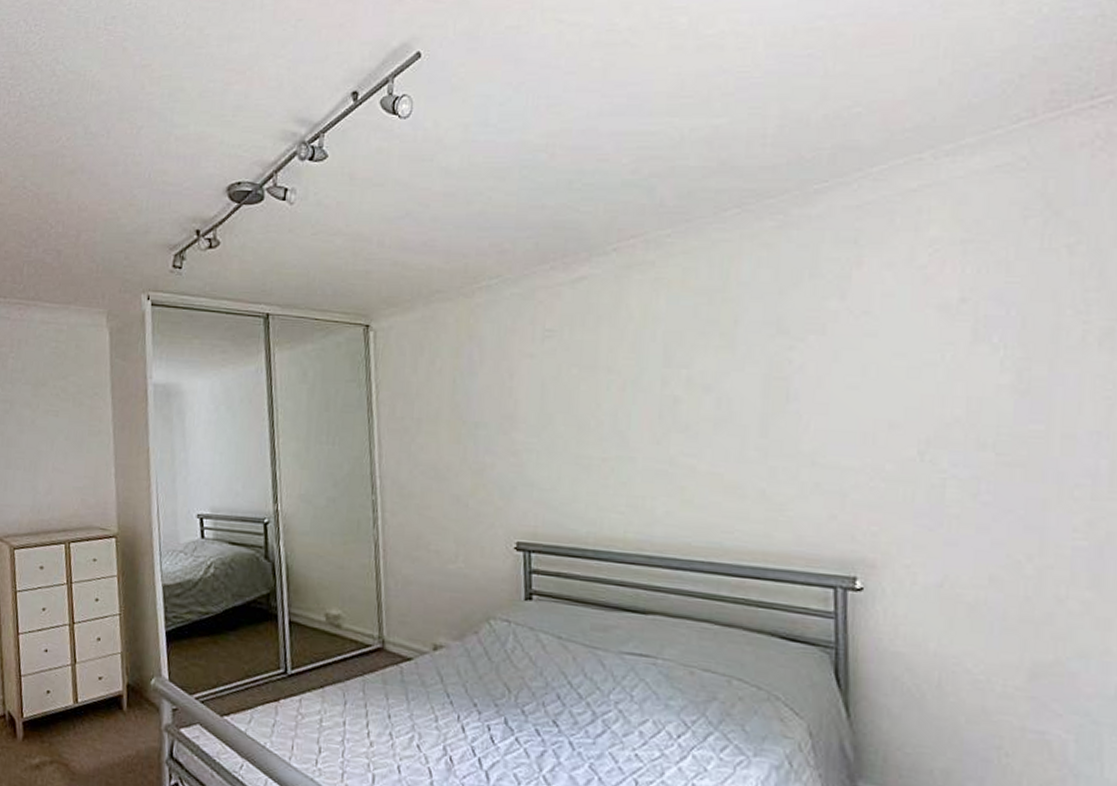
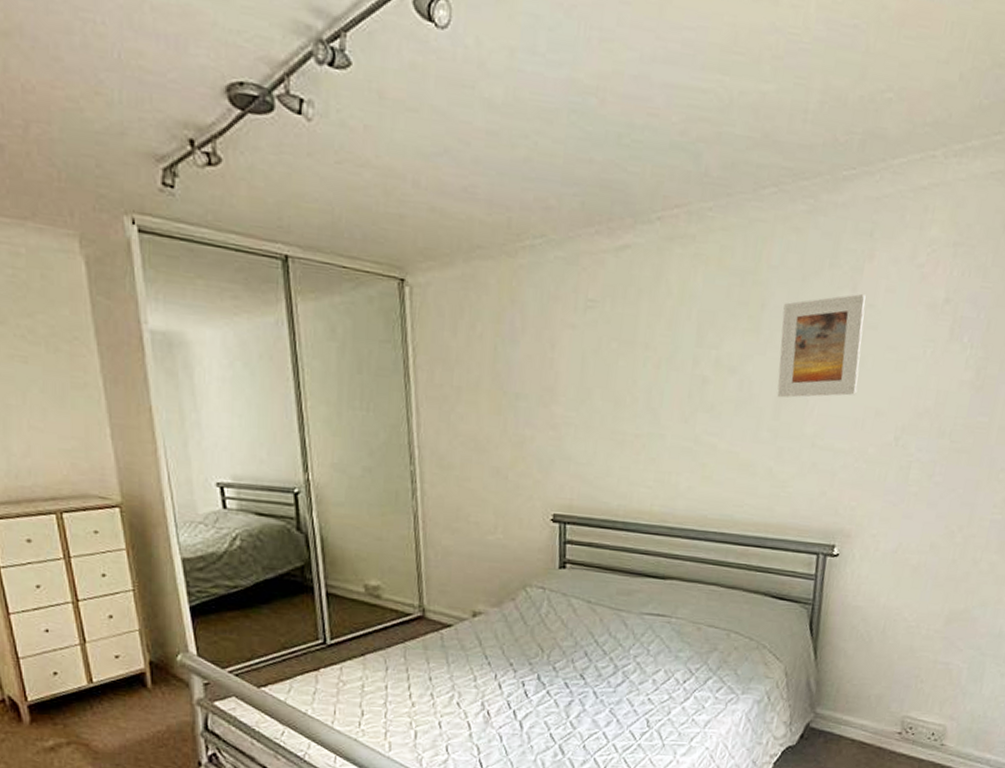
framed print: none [760,300,861,414] -> present [777,293,866,398]

